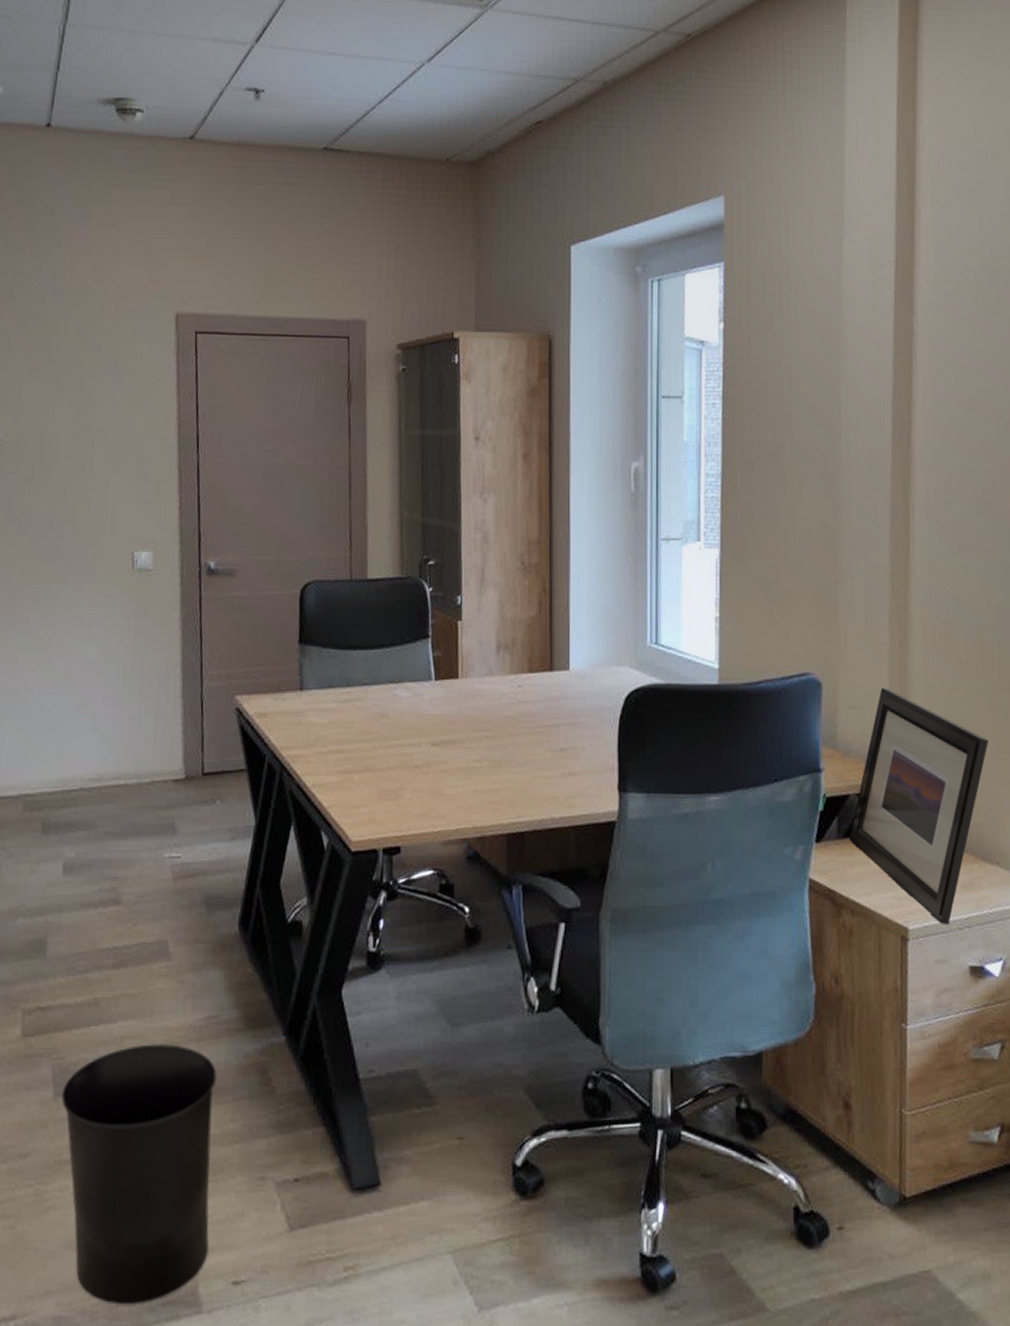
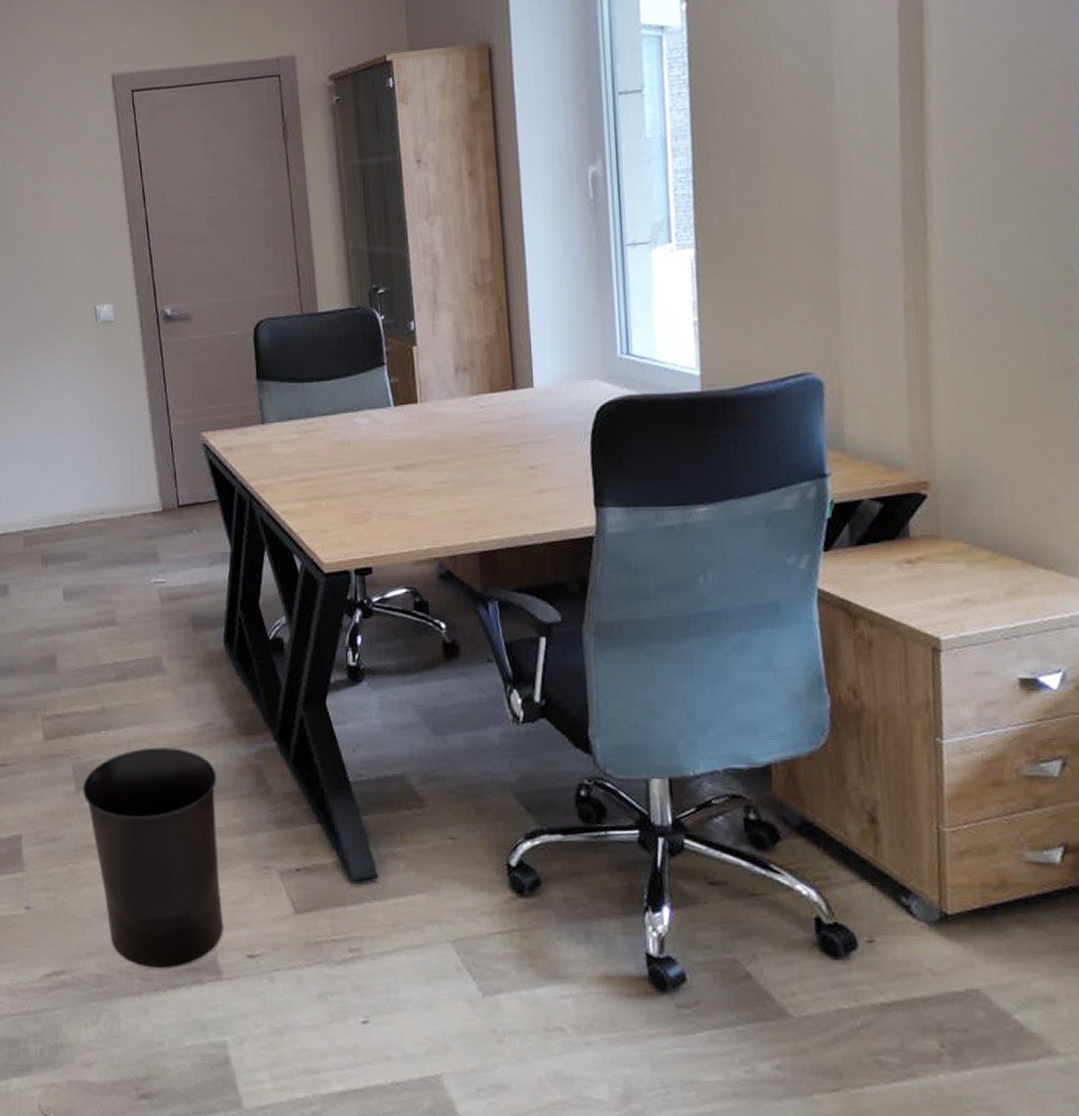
picture frame: present [848,687,989,924] -> none [863,383,1037,634]

